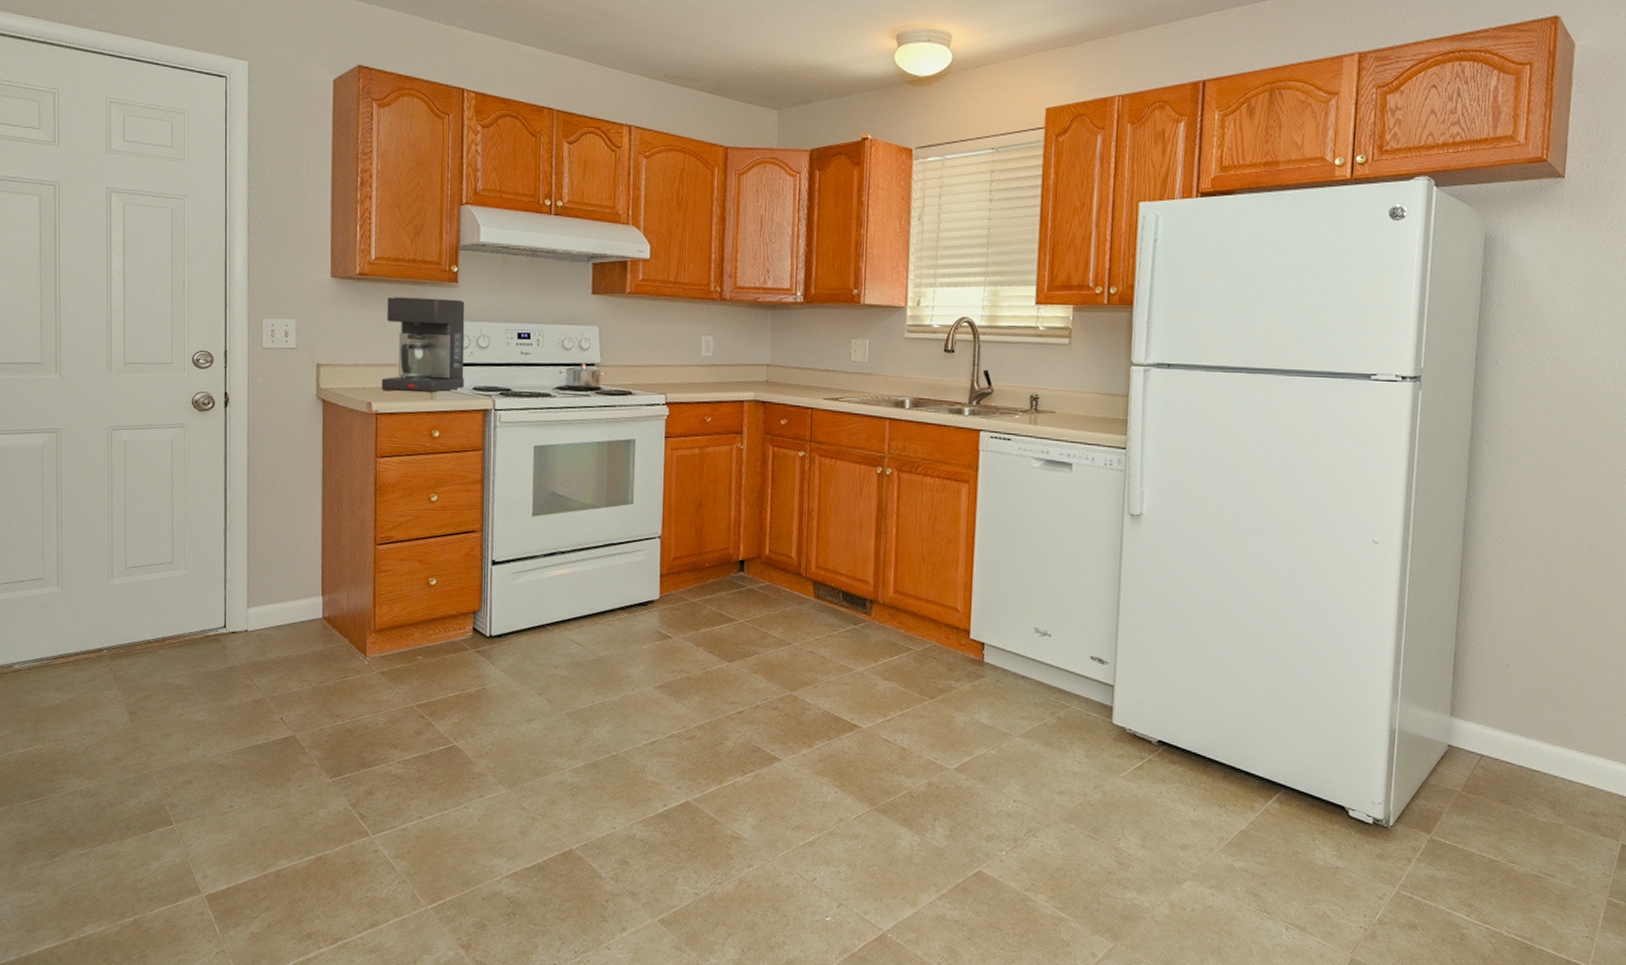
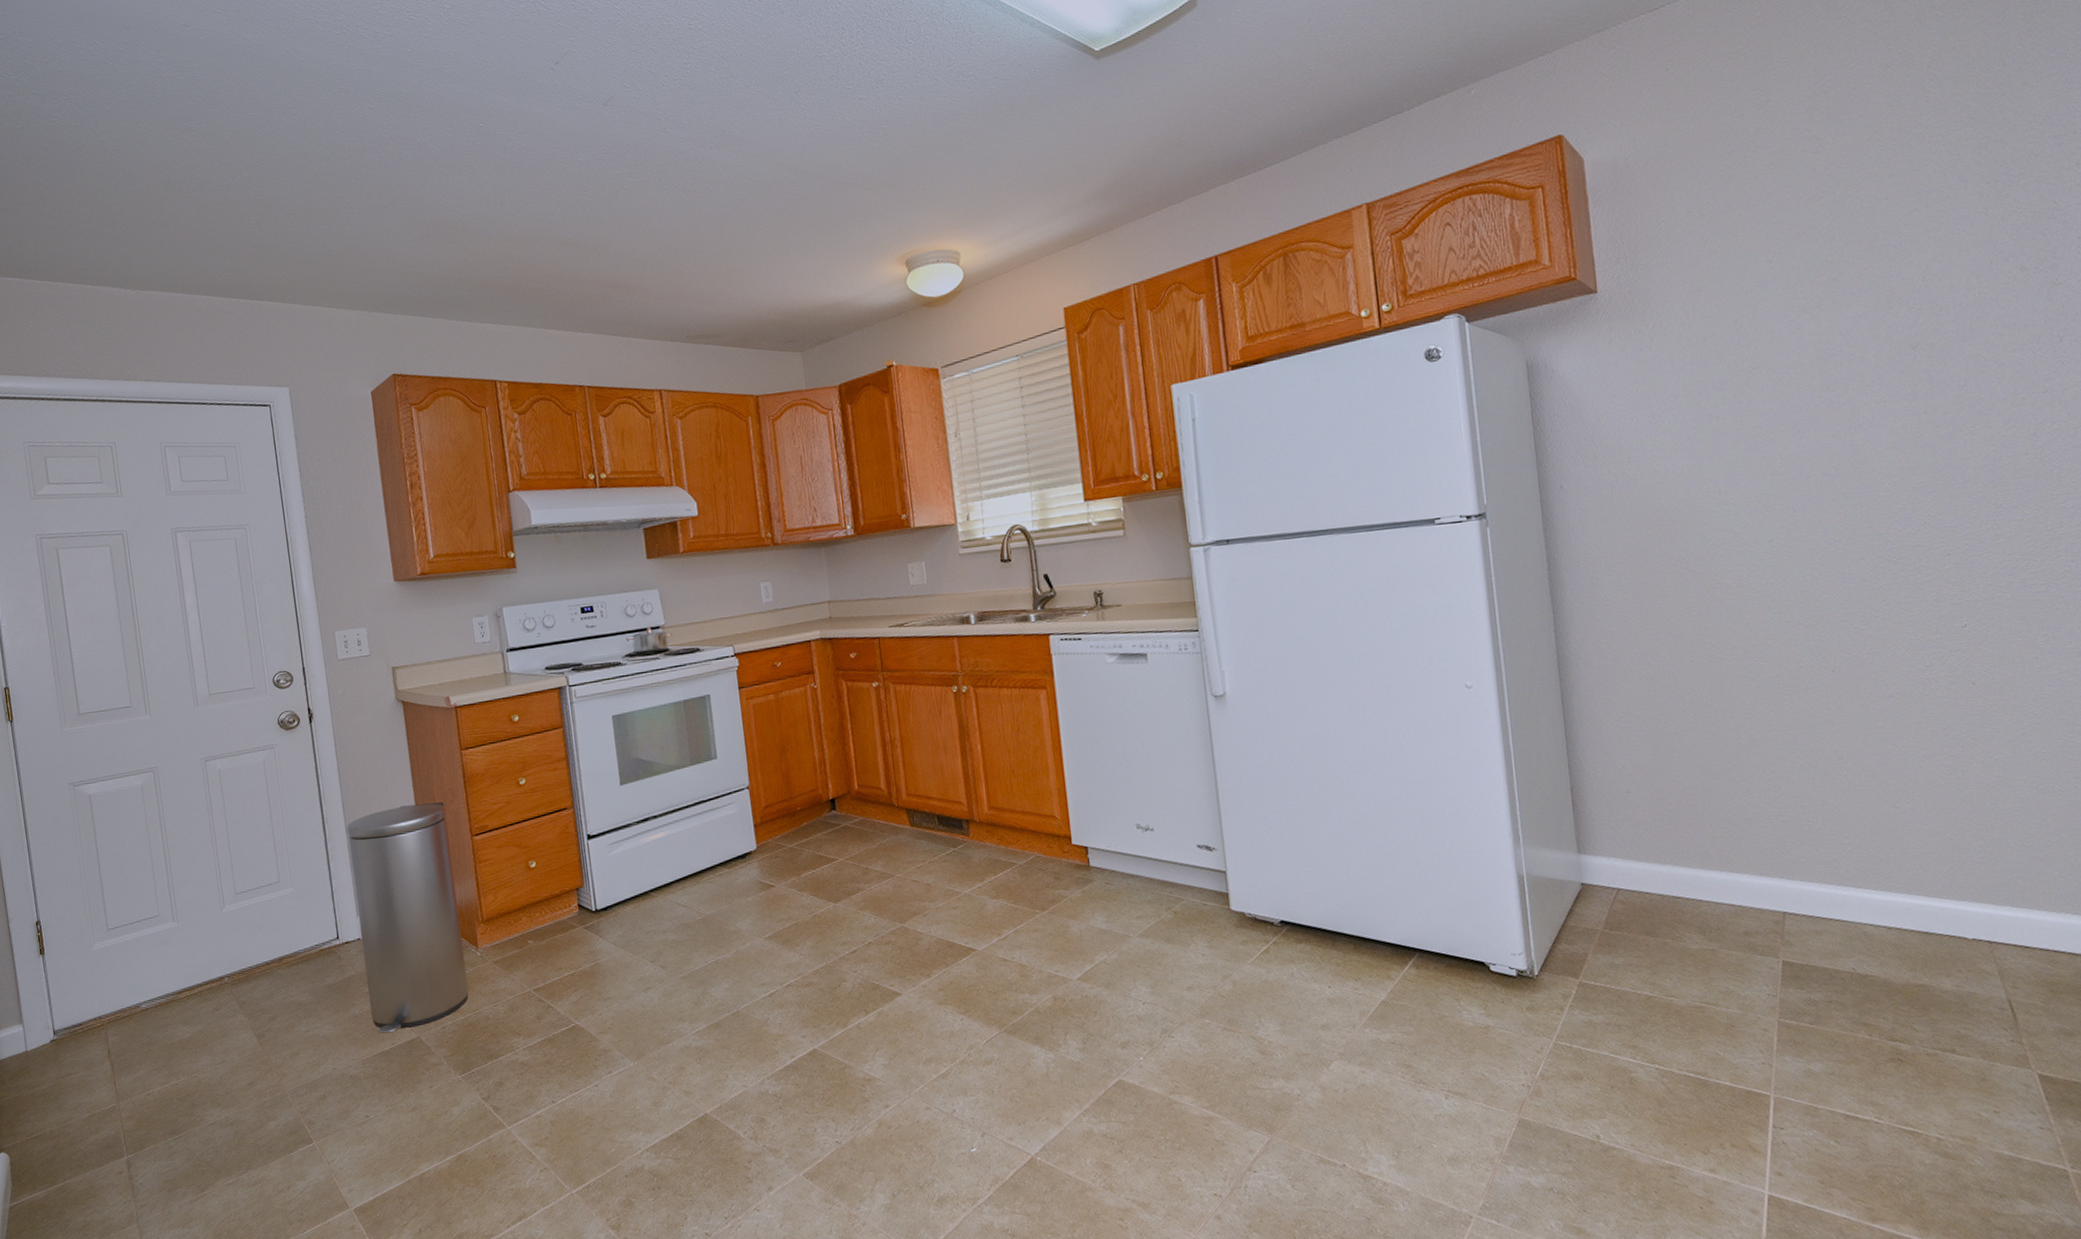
pedal bin: none [248,504,353,729] -> present [346,802,469,1035]
coffee maker: present [381,297,465,393] -> none [450,584,536,684]

